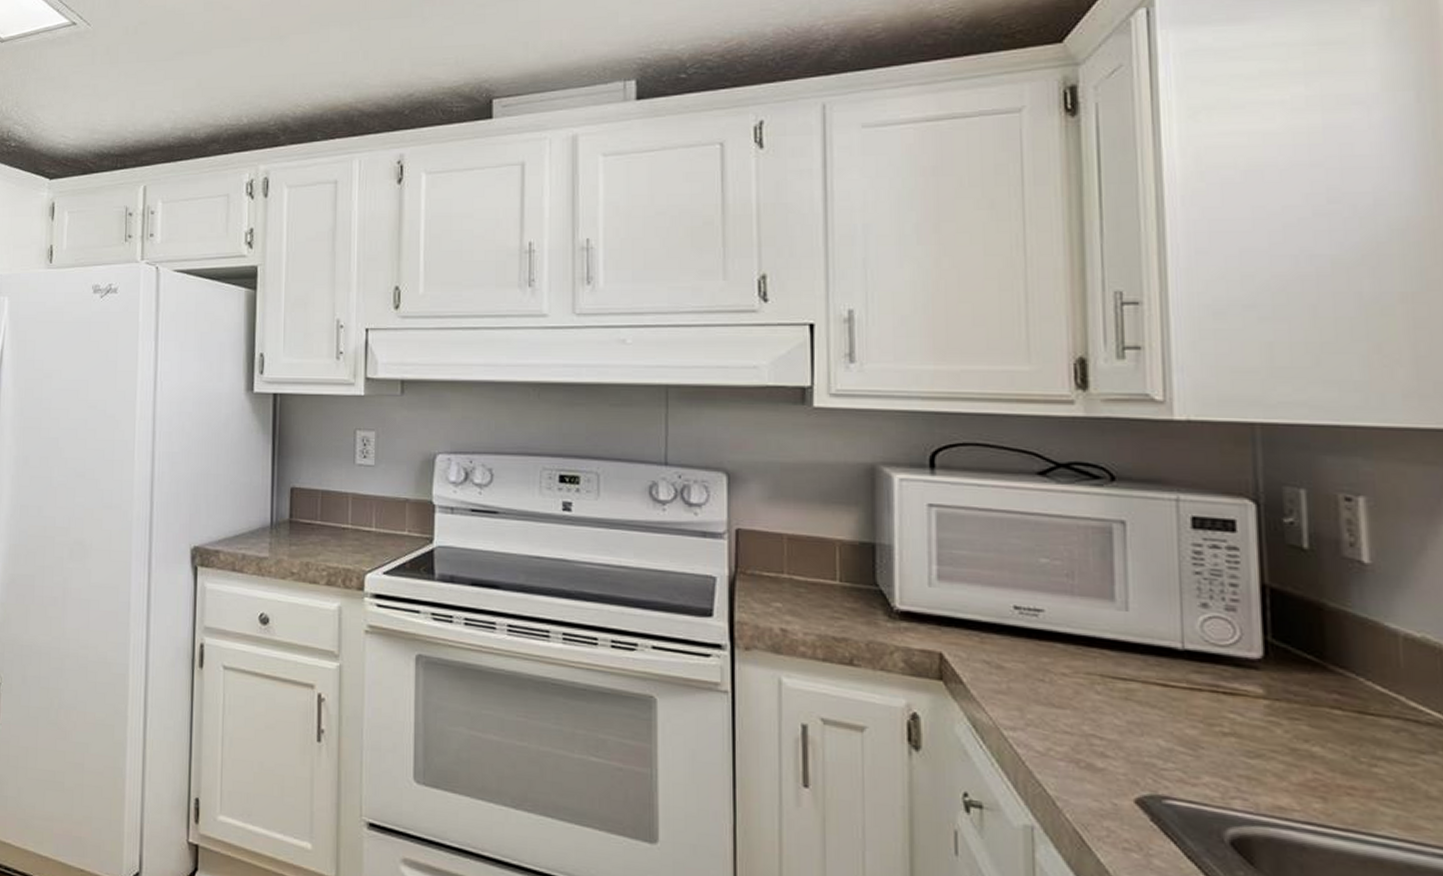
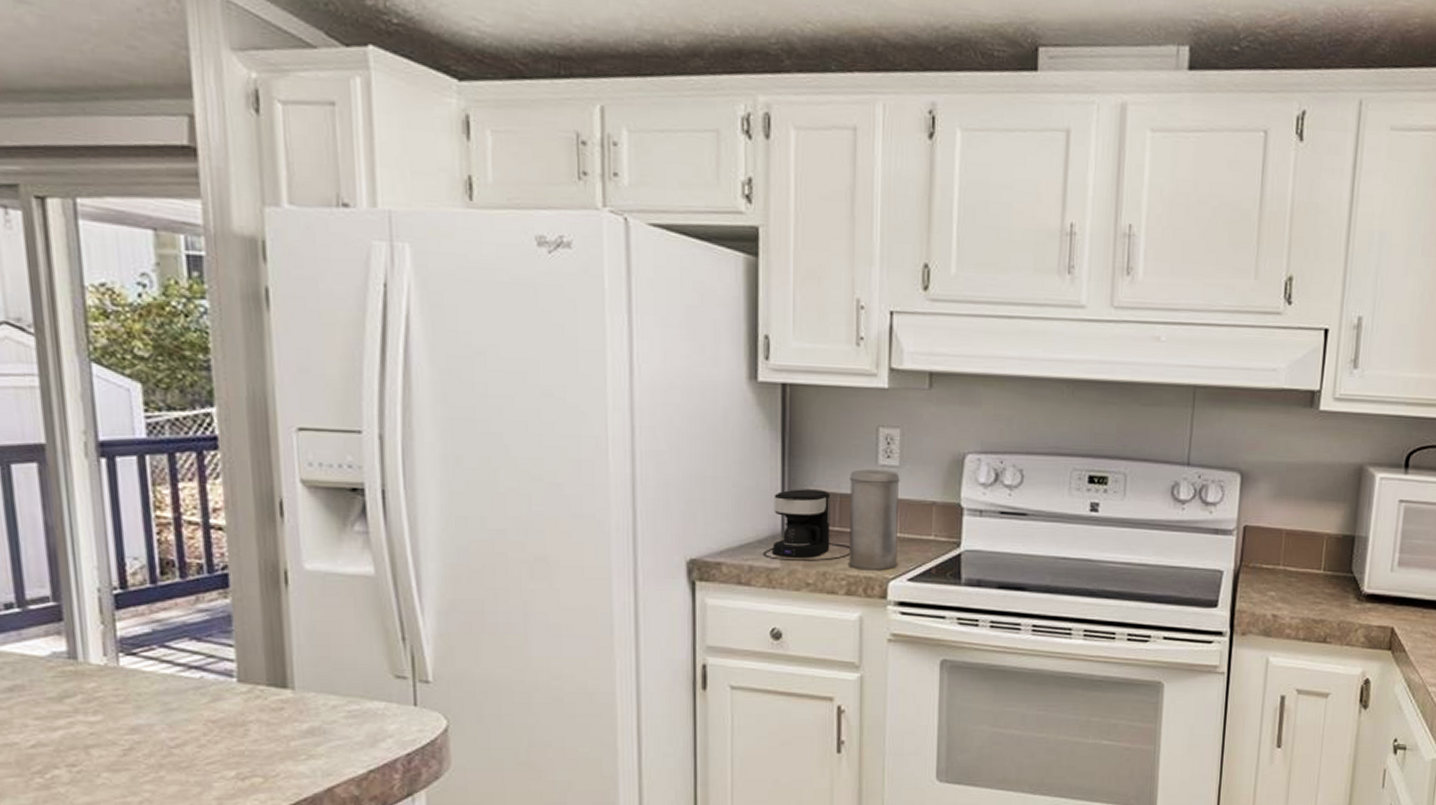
coffee maker: none [255,485,331,553] -> present [763,489,851,562]
canister: none [328,468,376,563] -> present [848,469,900,571]

